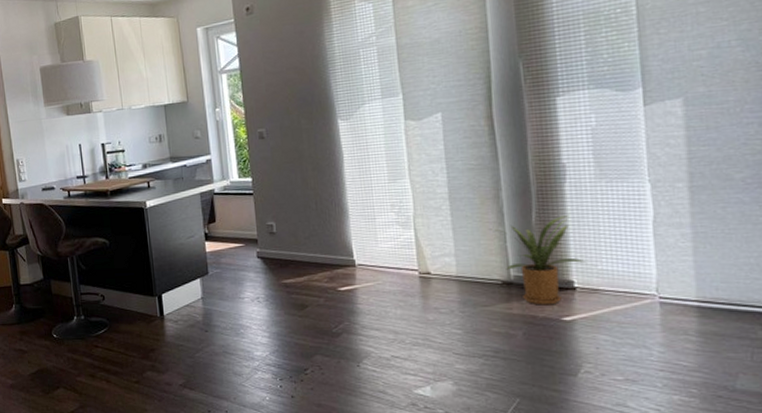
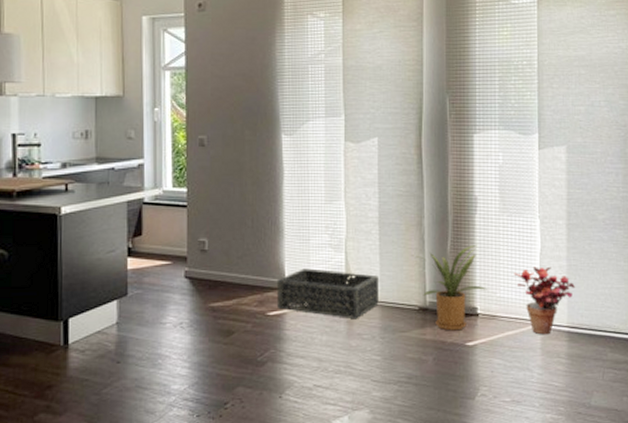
basket: none [345,246,455,294] -> present [276,268,379,320]
potted plant: none [618,235,707,310] -> present [514,266,576,335]

